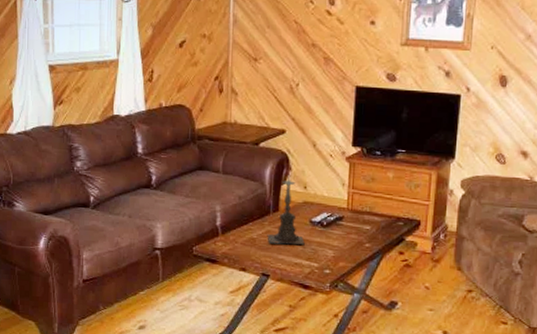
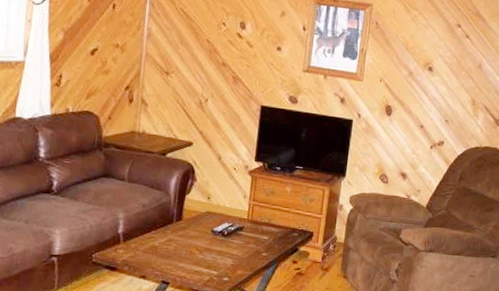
candle holder: present [267,174,305,245] -> none [169,185,206,254]

